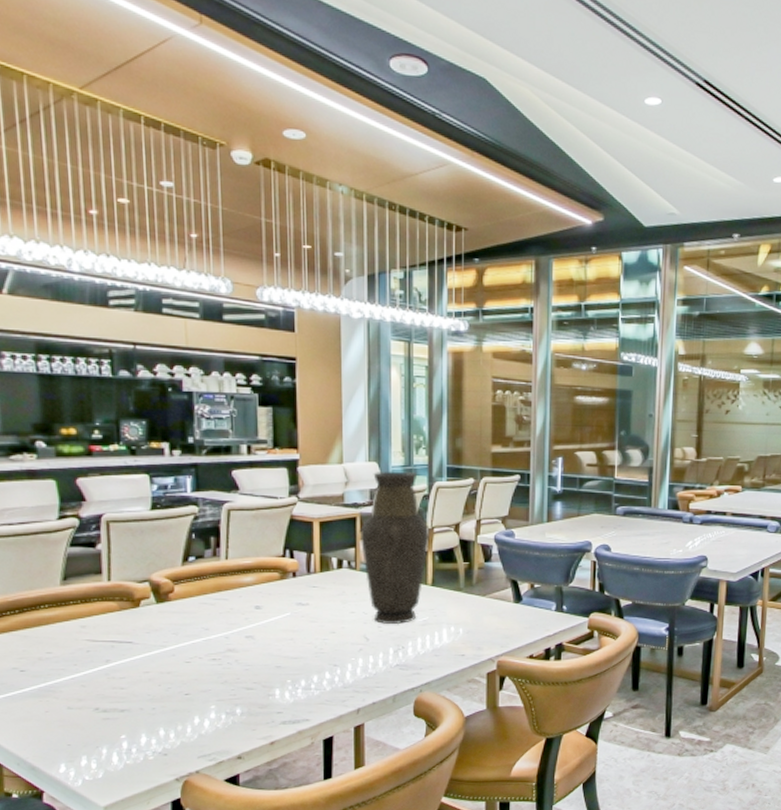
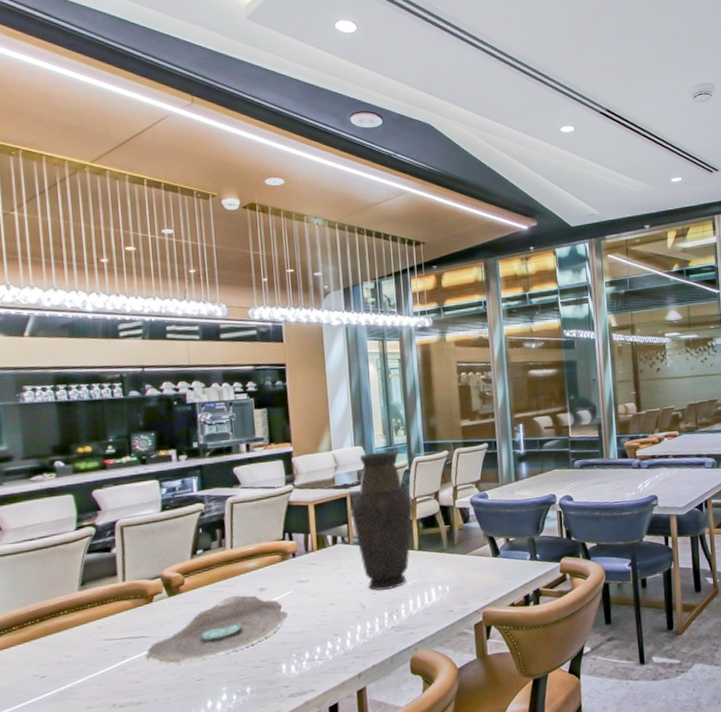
decorative bowl: none [131,610,284,675] -> present [146,595,288,664]

